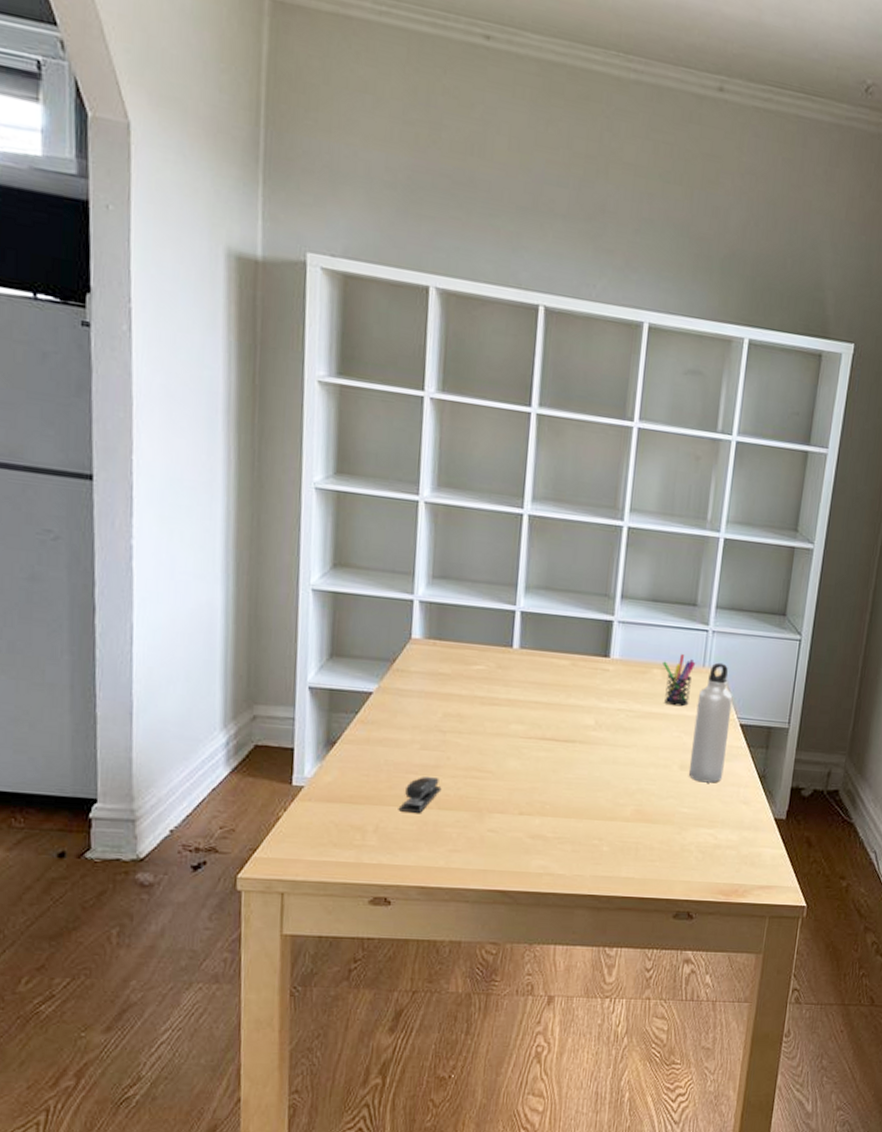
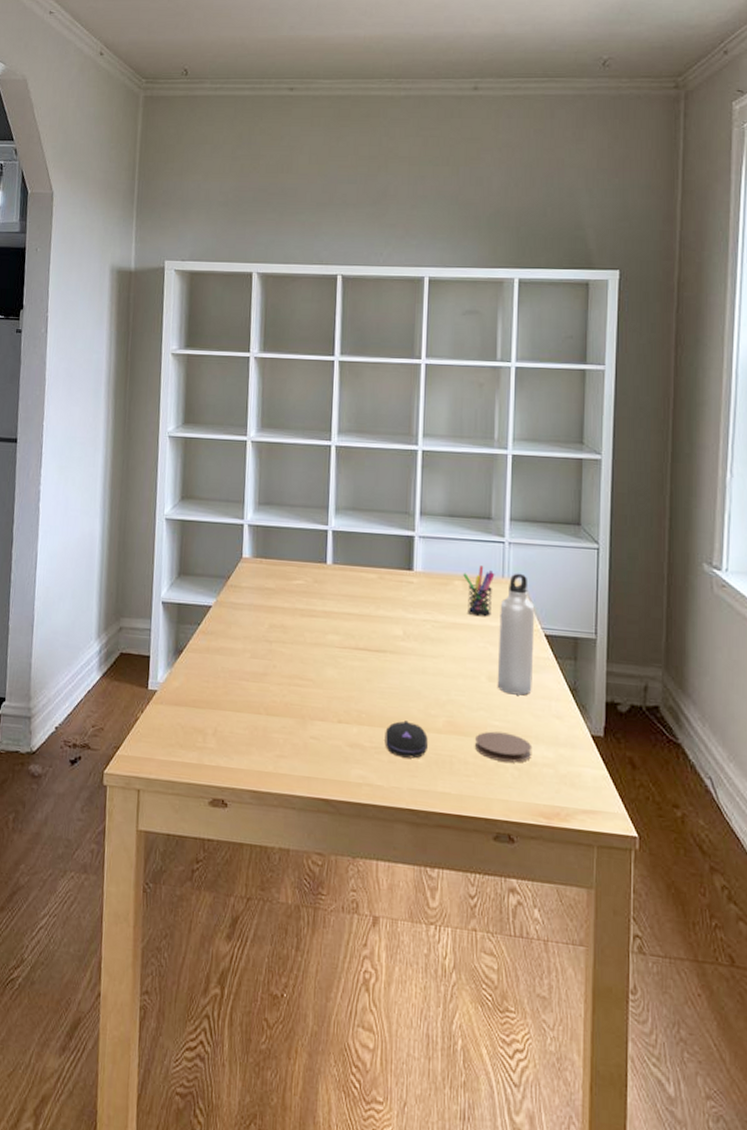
stapler: present [398,776,442,814] -> none [233,683,269,719]
computer mouse: none [569,810,615,847] -> present [384,720,428,759]
coaster: none [662,818,718,847] -> present [475,731,533,763]

